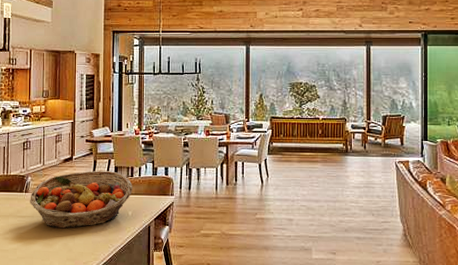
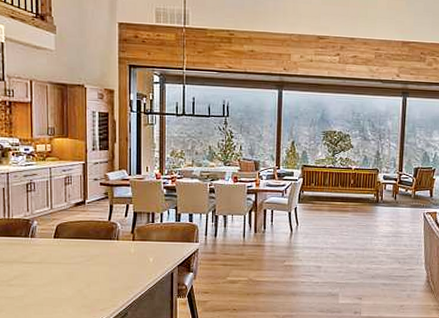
fruit basket: present [30,171,132,229] -> none [37,216,154,275]

